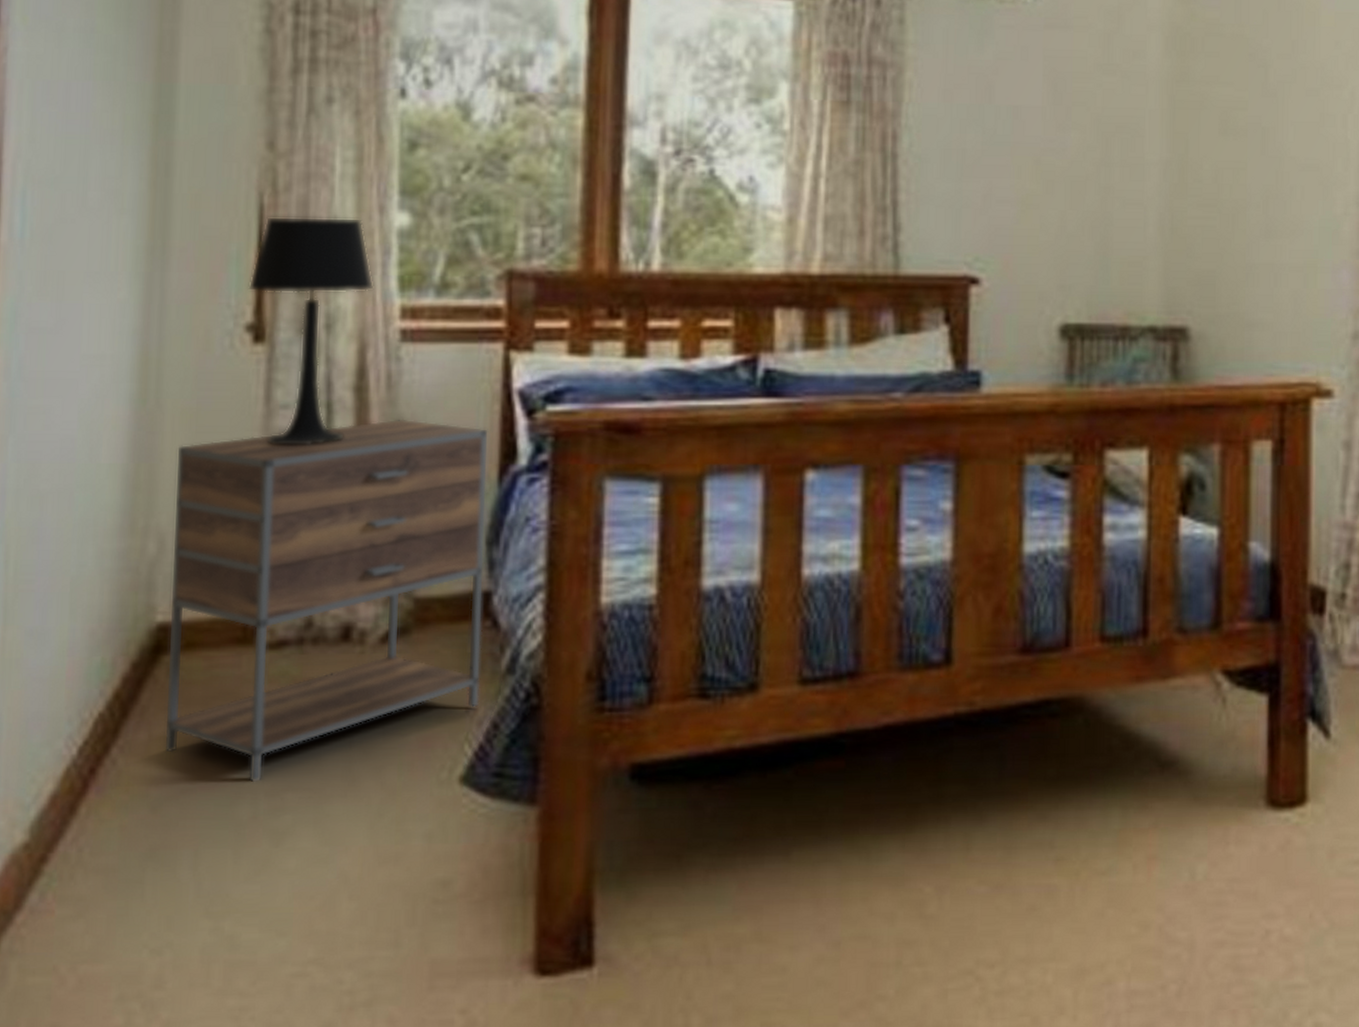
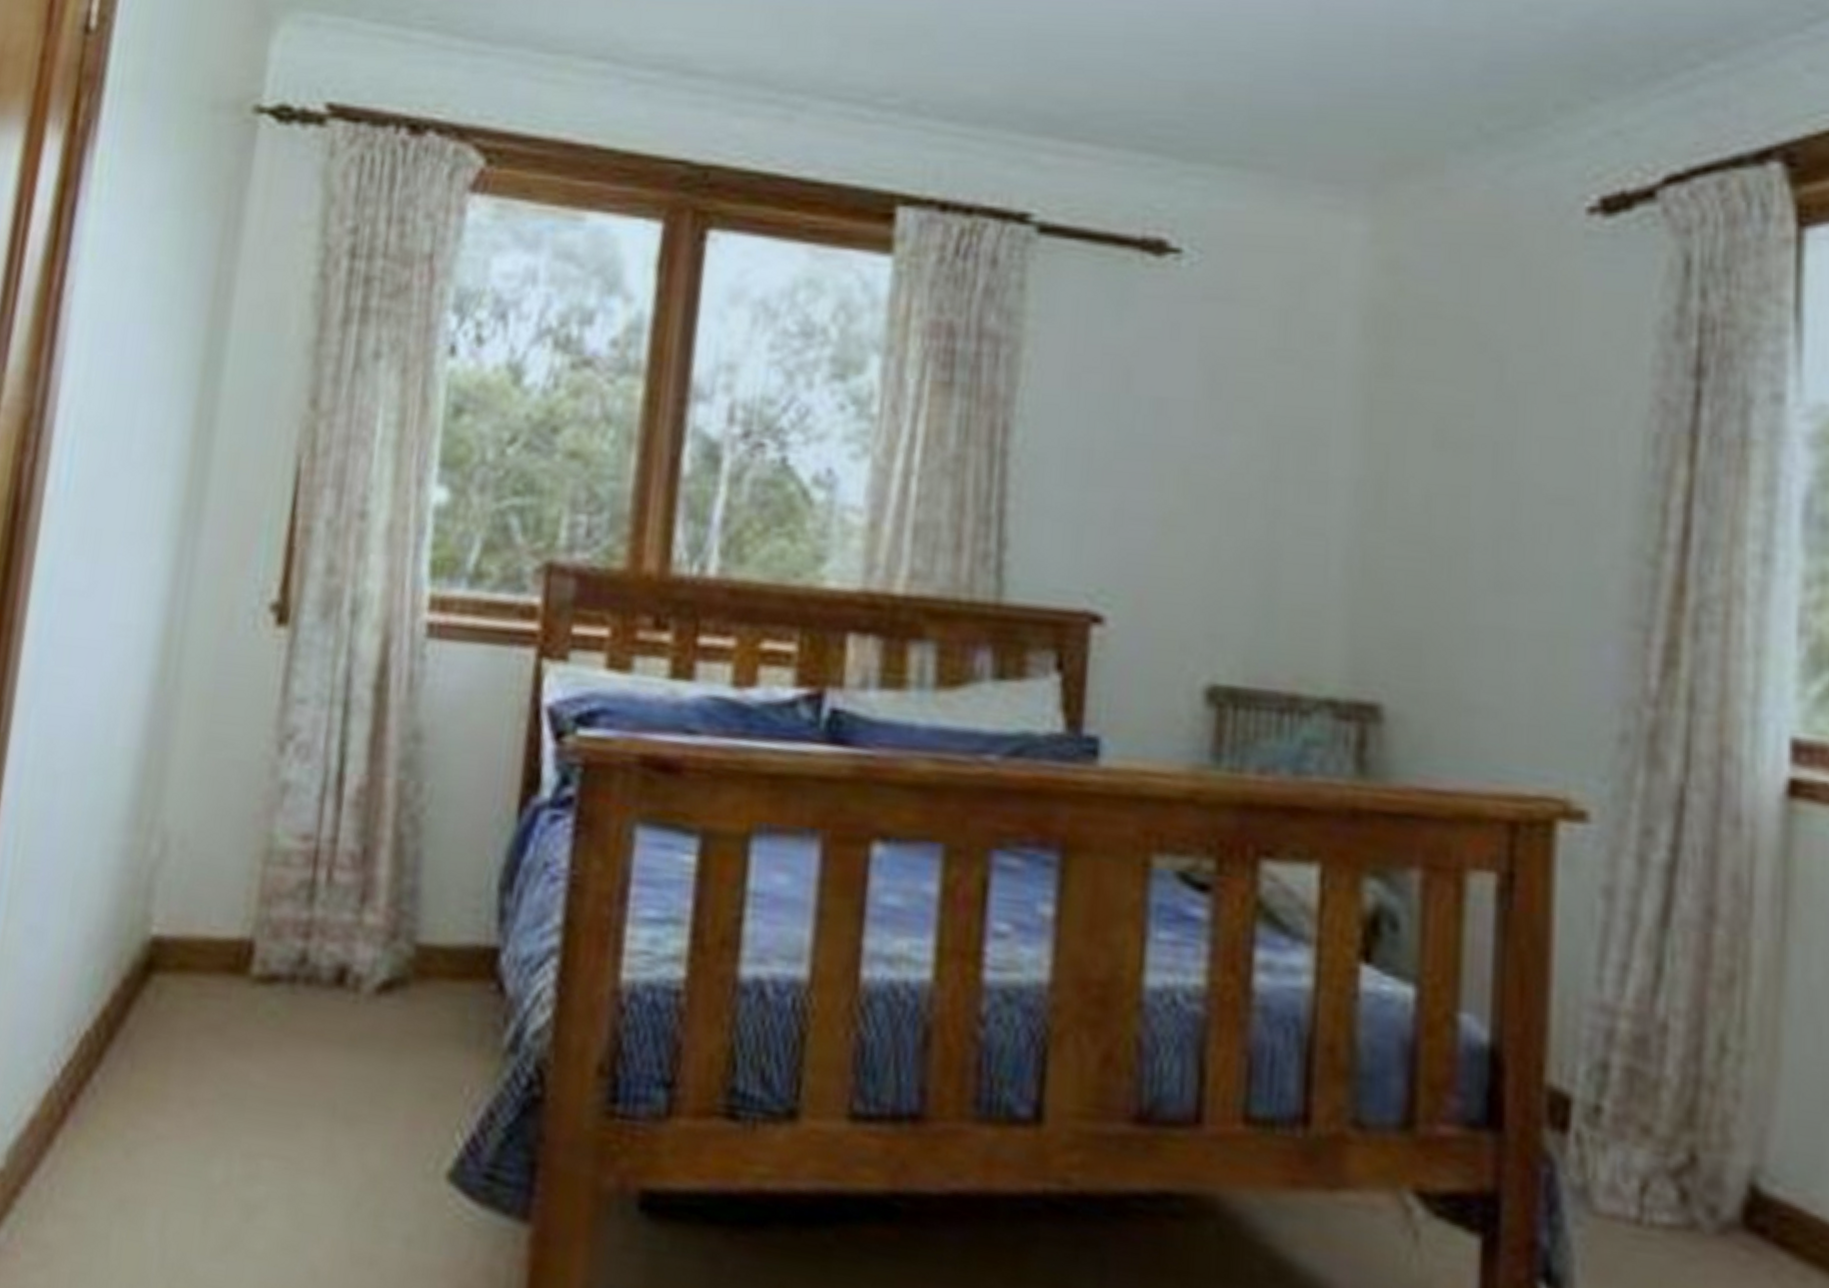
nightstand: present [165,419,488,783] -> none [145,727,511,1141]
table lamp: present [248,216,374,445] -> none [277,482,405,749]

